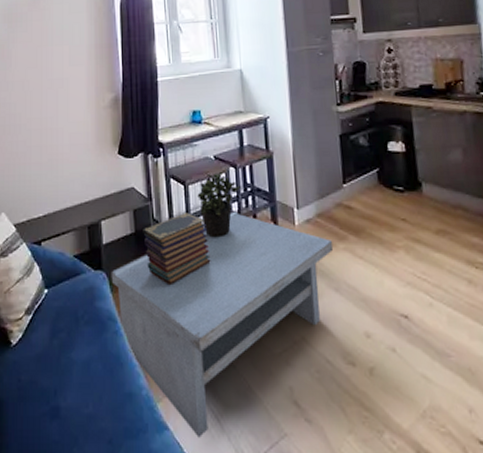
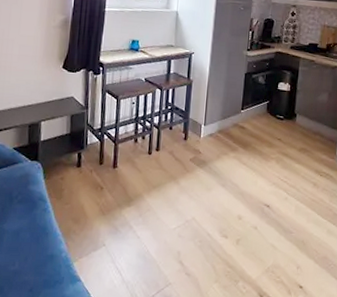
coffee table: present [111,211,334,438] -> none [45,123,227,286]
book stack: present [143,213,211,286] -> none [77,121,132,176]
potted plant: present [197,171,241,238] -> none [127,91,163,142]

